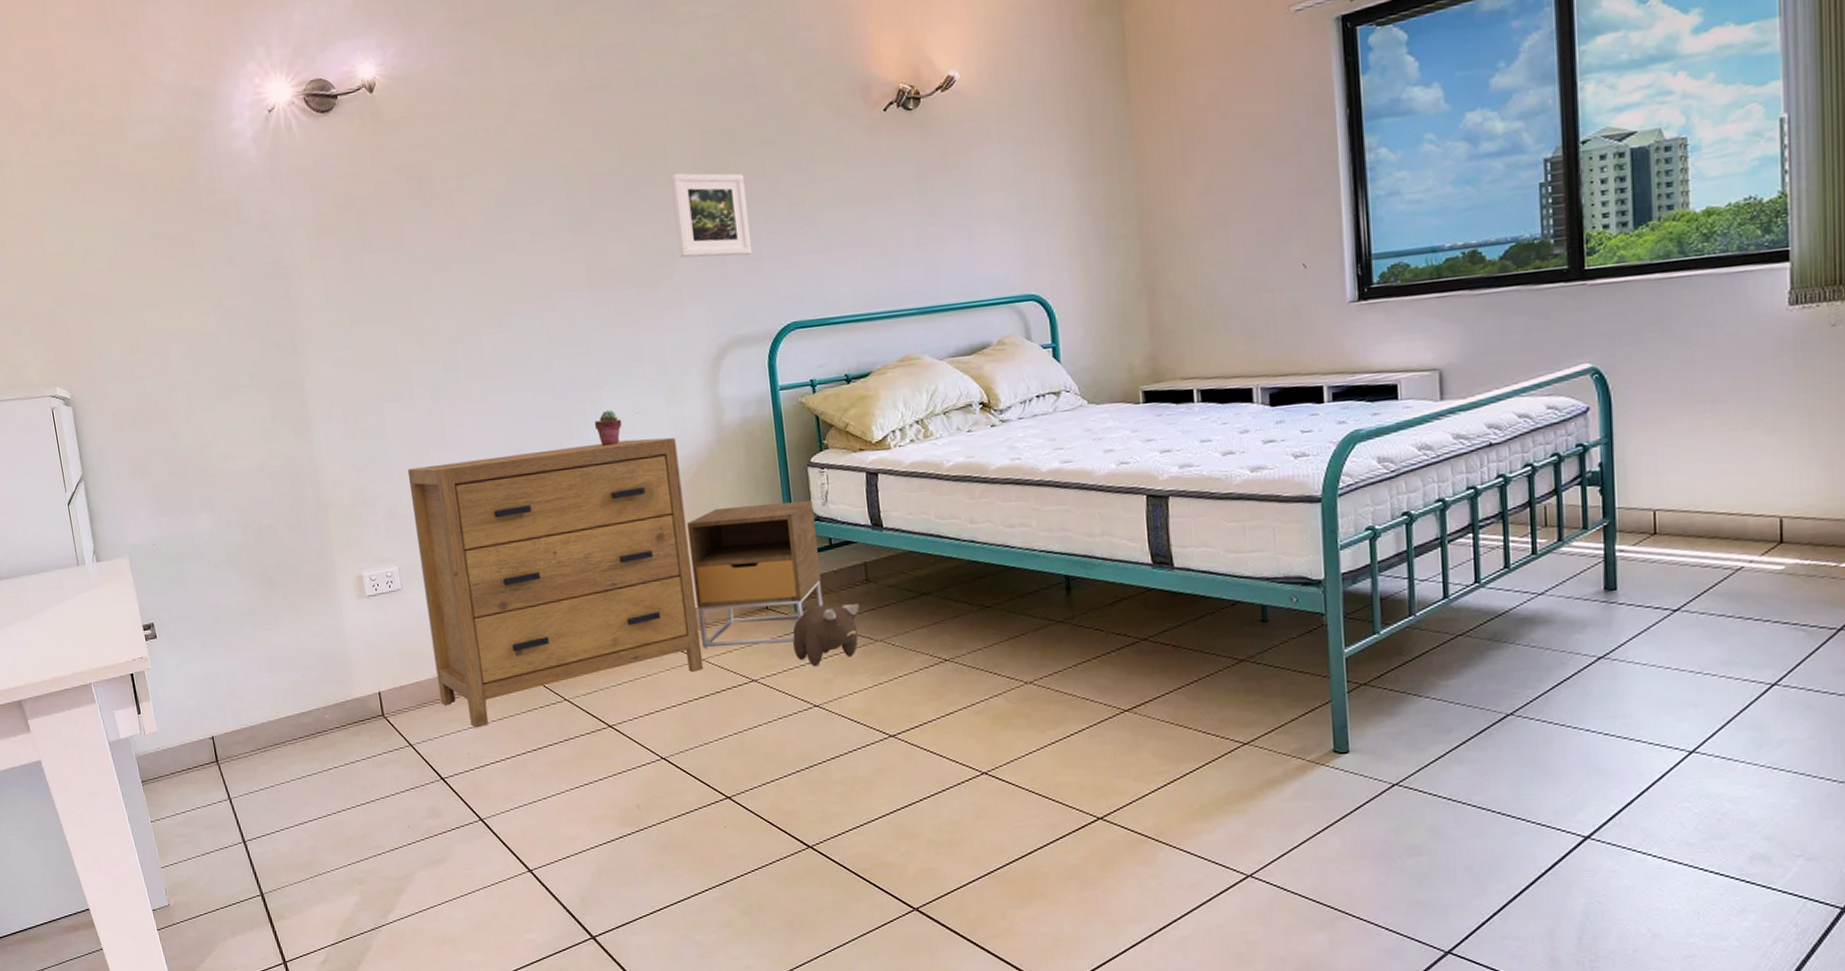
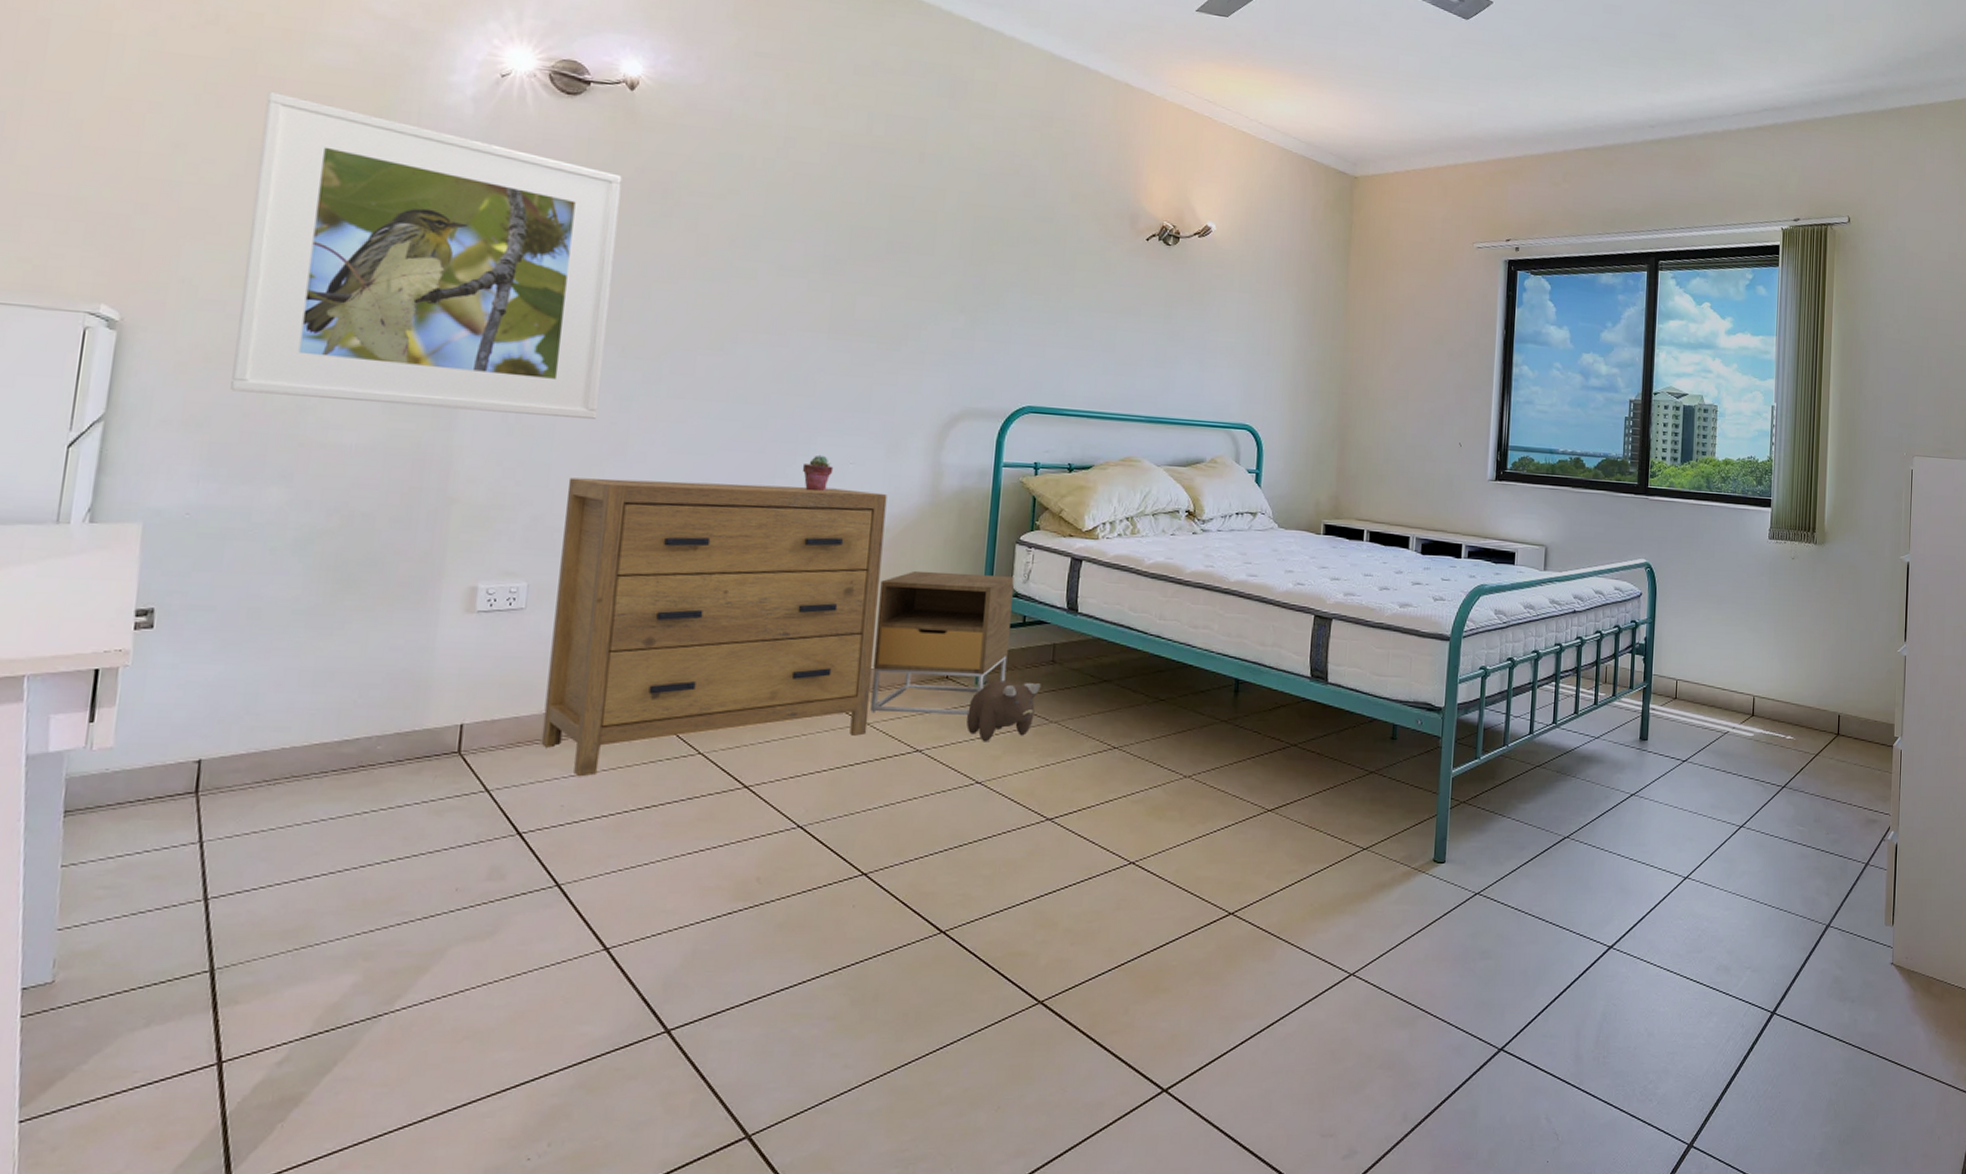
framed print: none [112,177,416,440] -> present [231,92,622,419]
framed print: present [670,173,753,258] -> none [930,246,1008,336]

